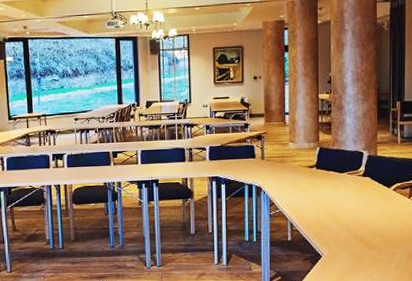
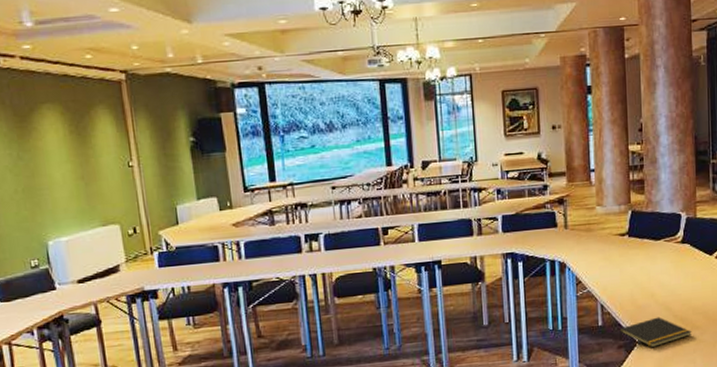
notepad: none [305,236,370,262] -> present [619,317,692,348]

